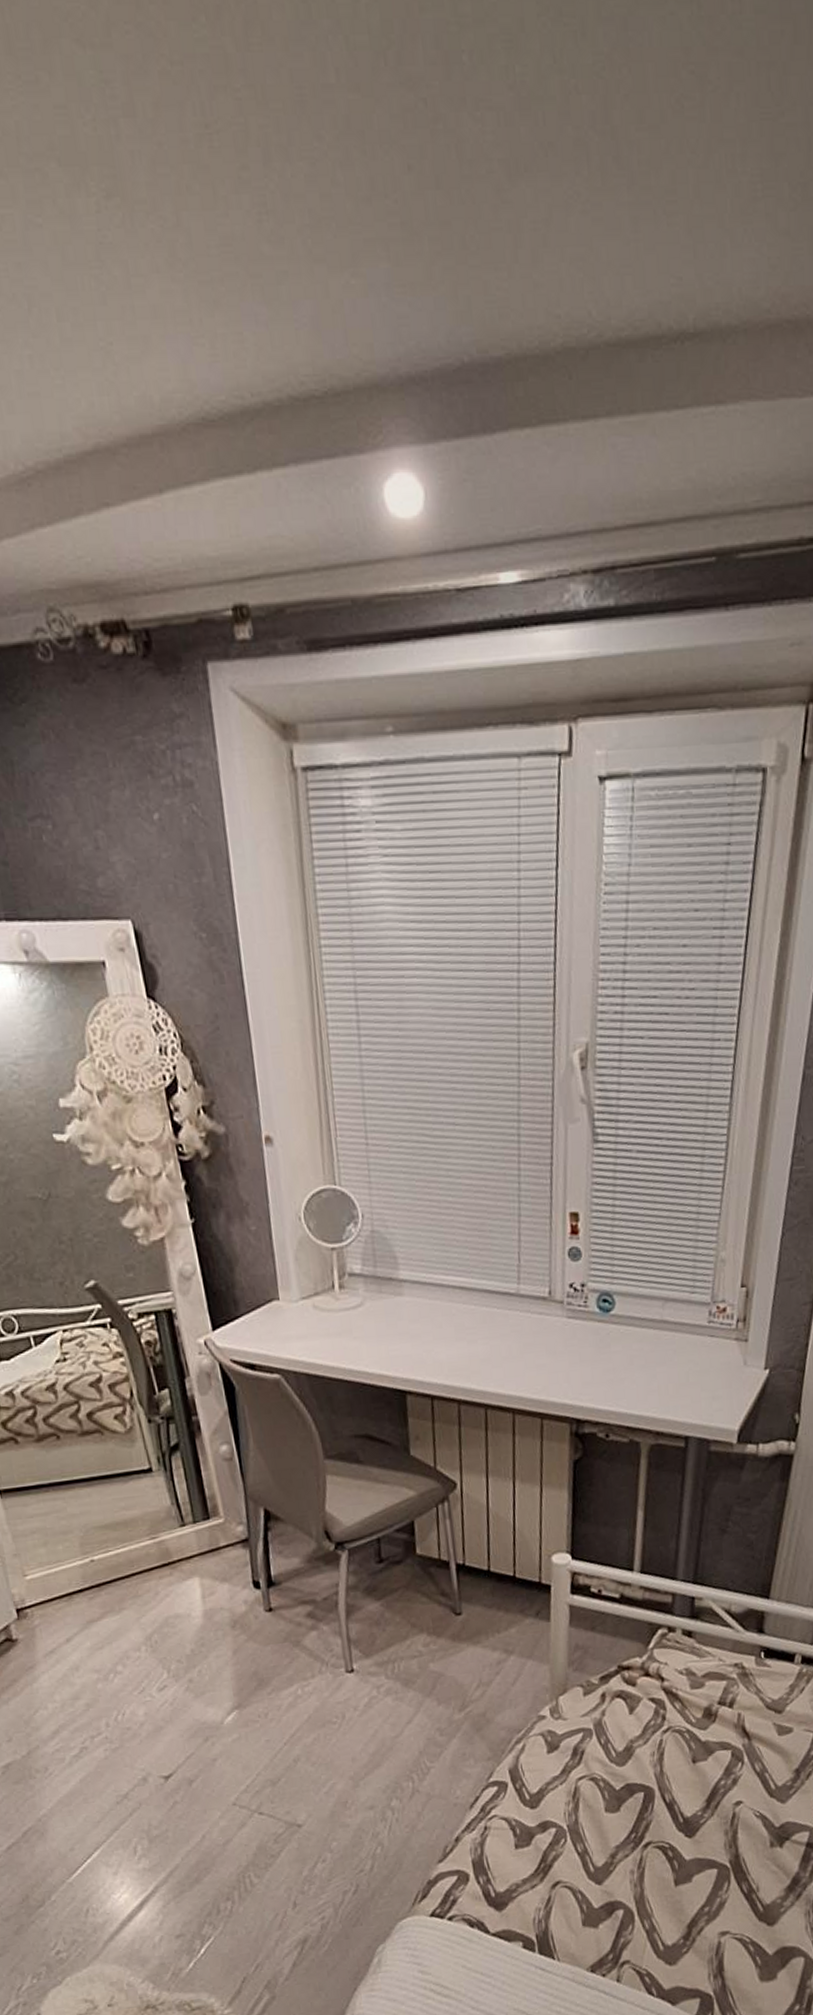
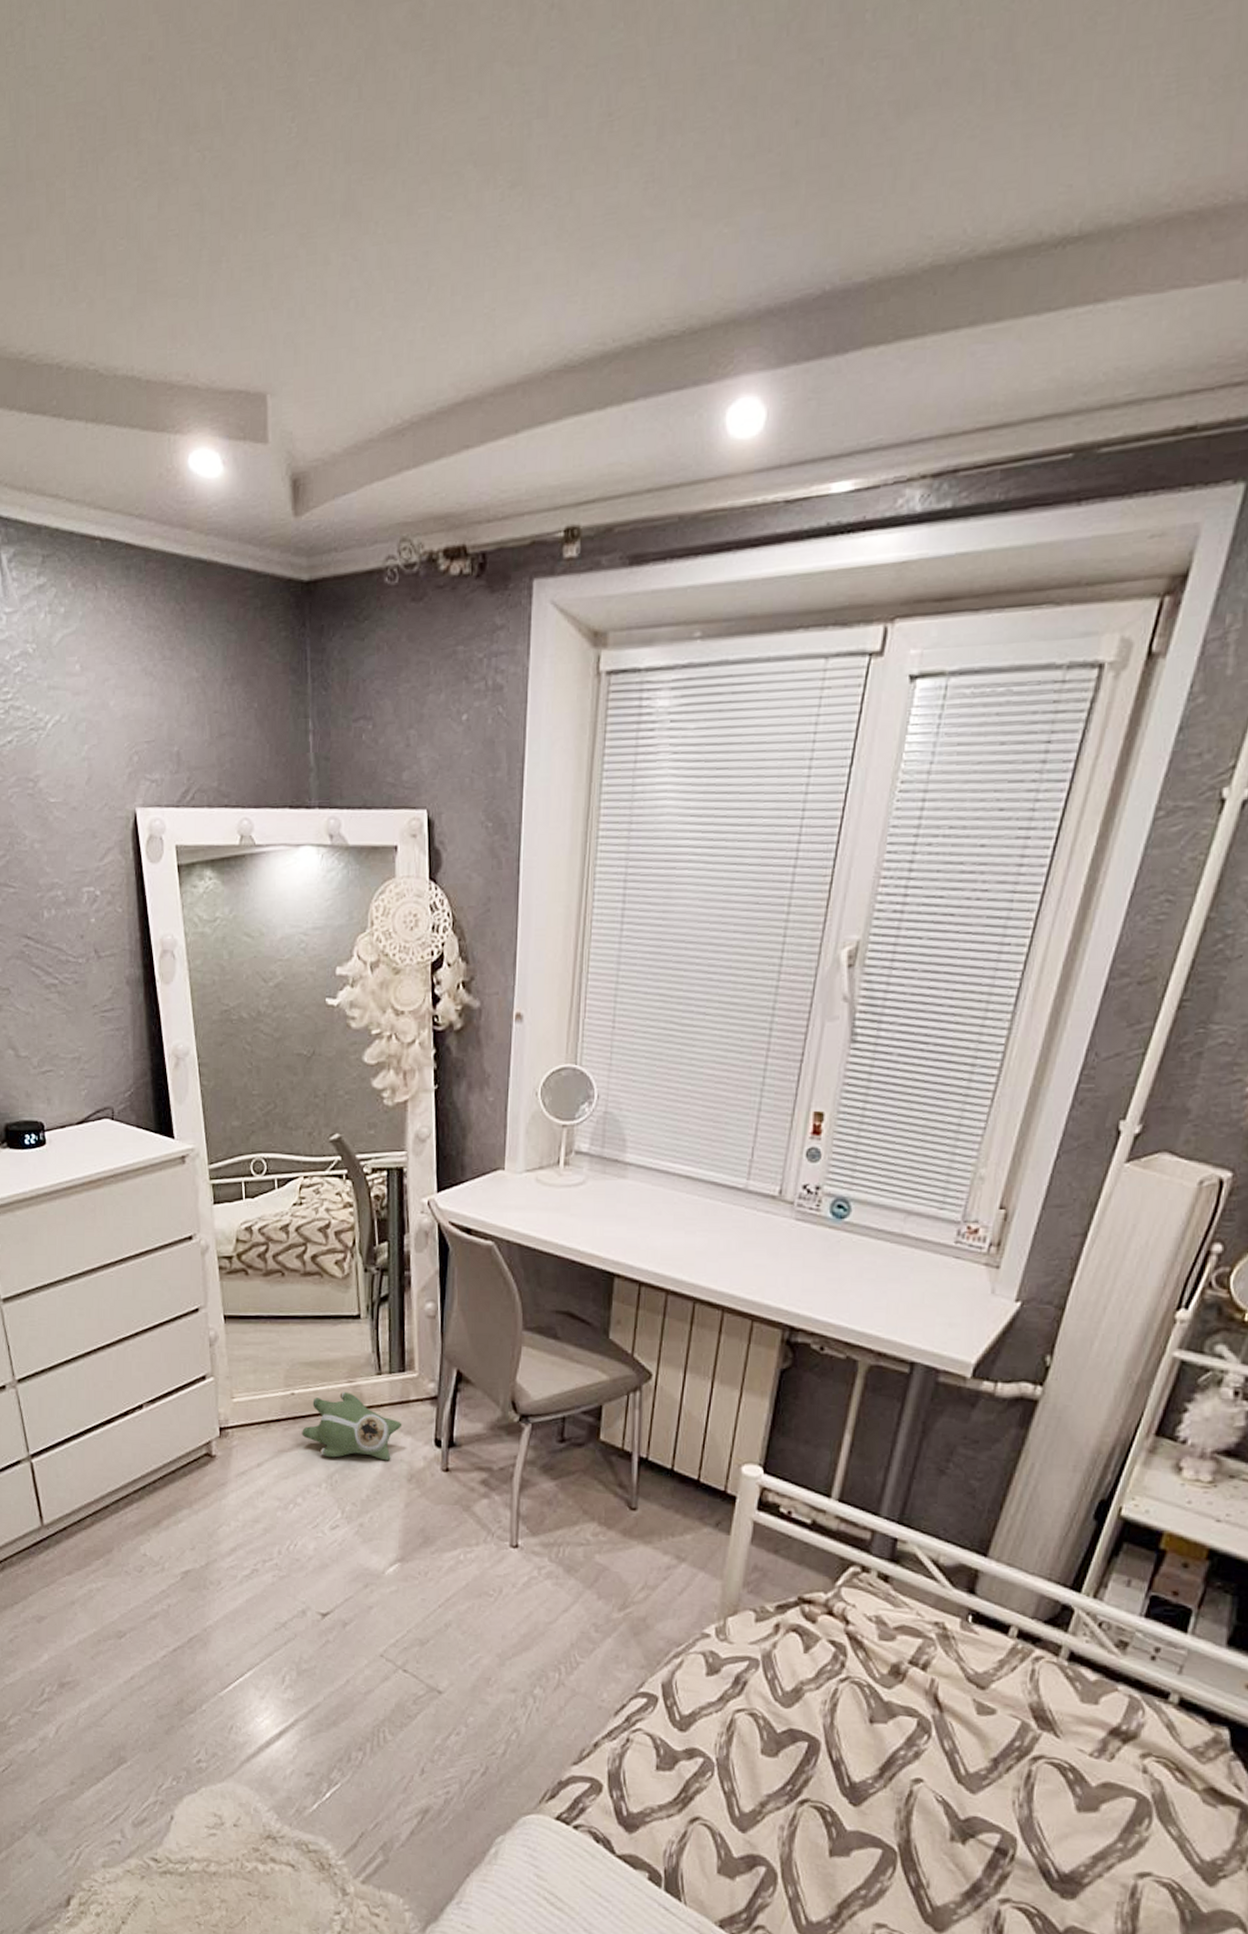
plush toy: none [109,1549,217,1619] -> present [302,1392,402,1461]

